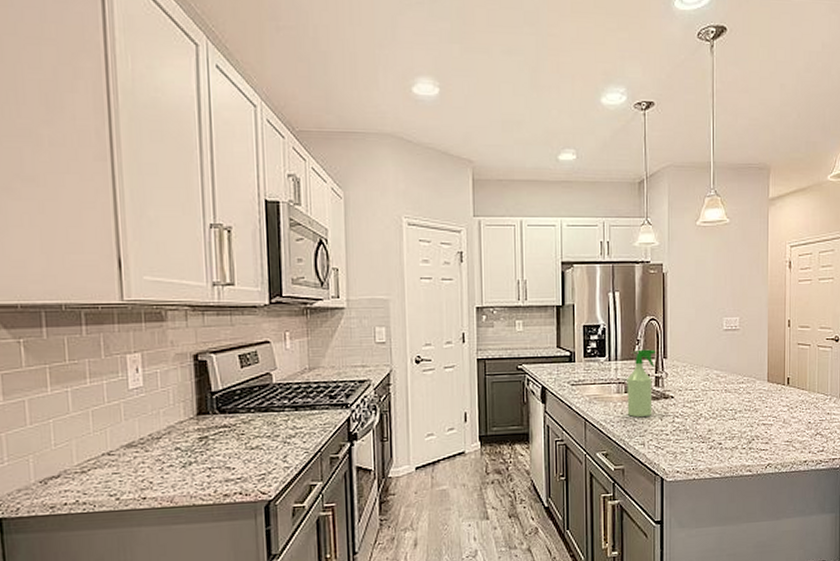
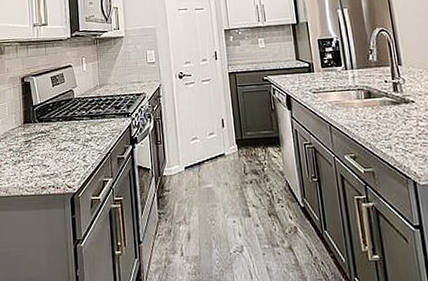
spray bottle: present [627,349,655,418] -> none [365,57,395,122]

